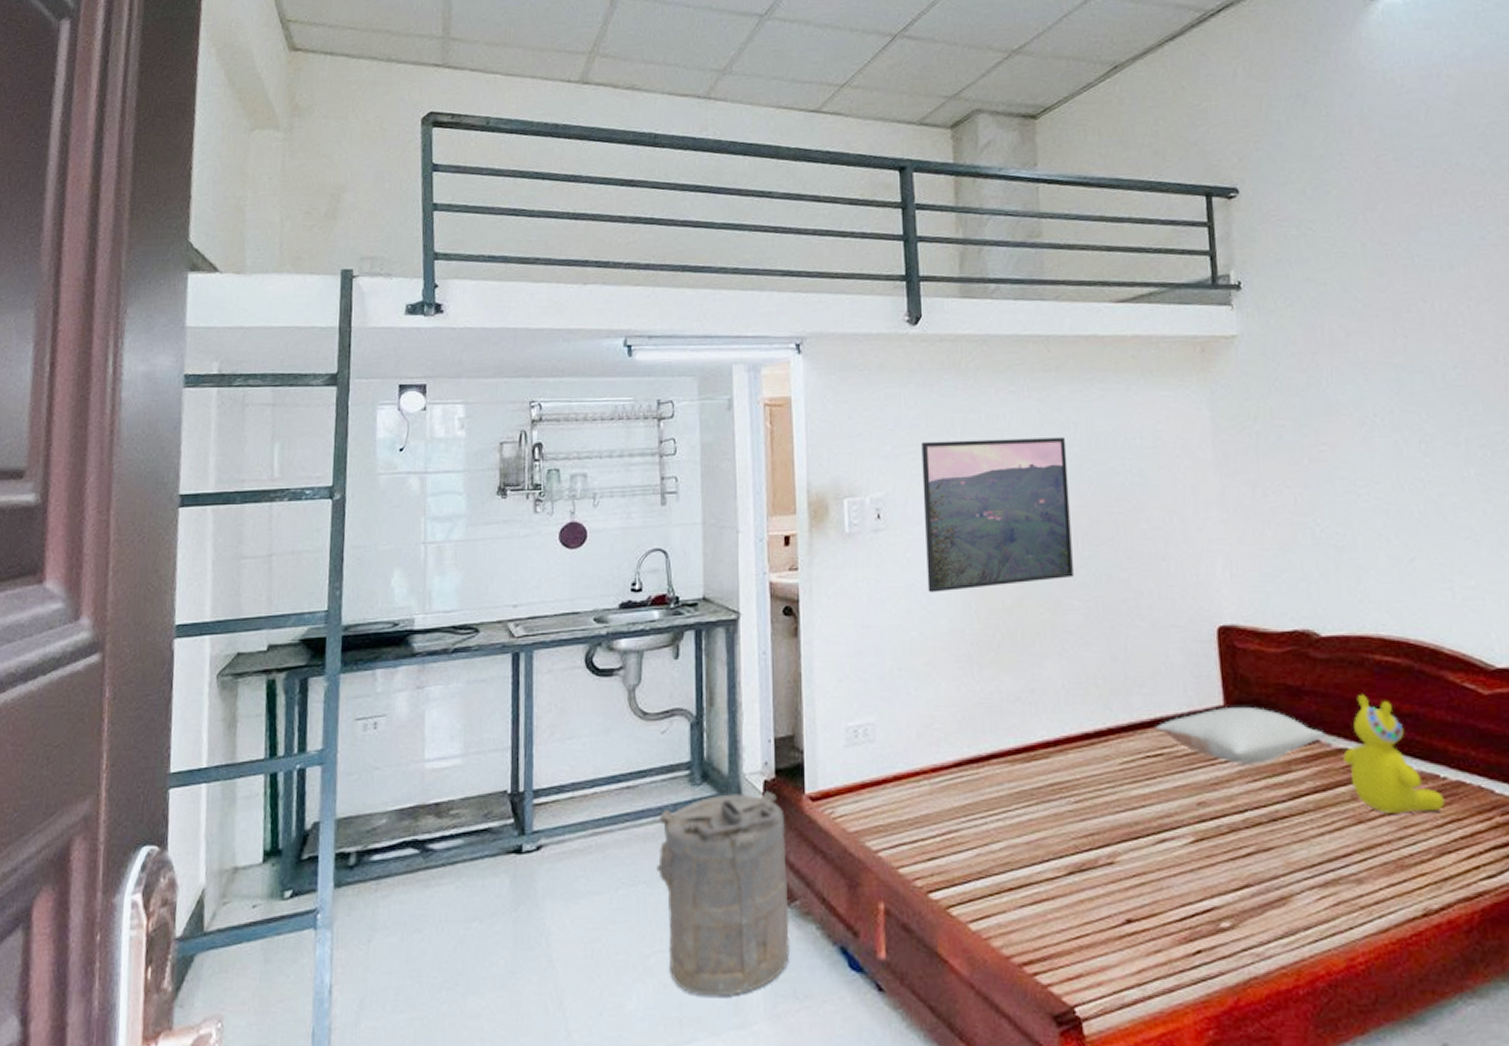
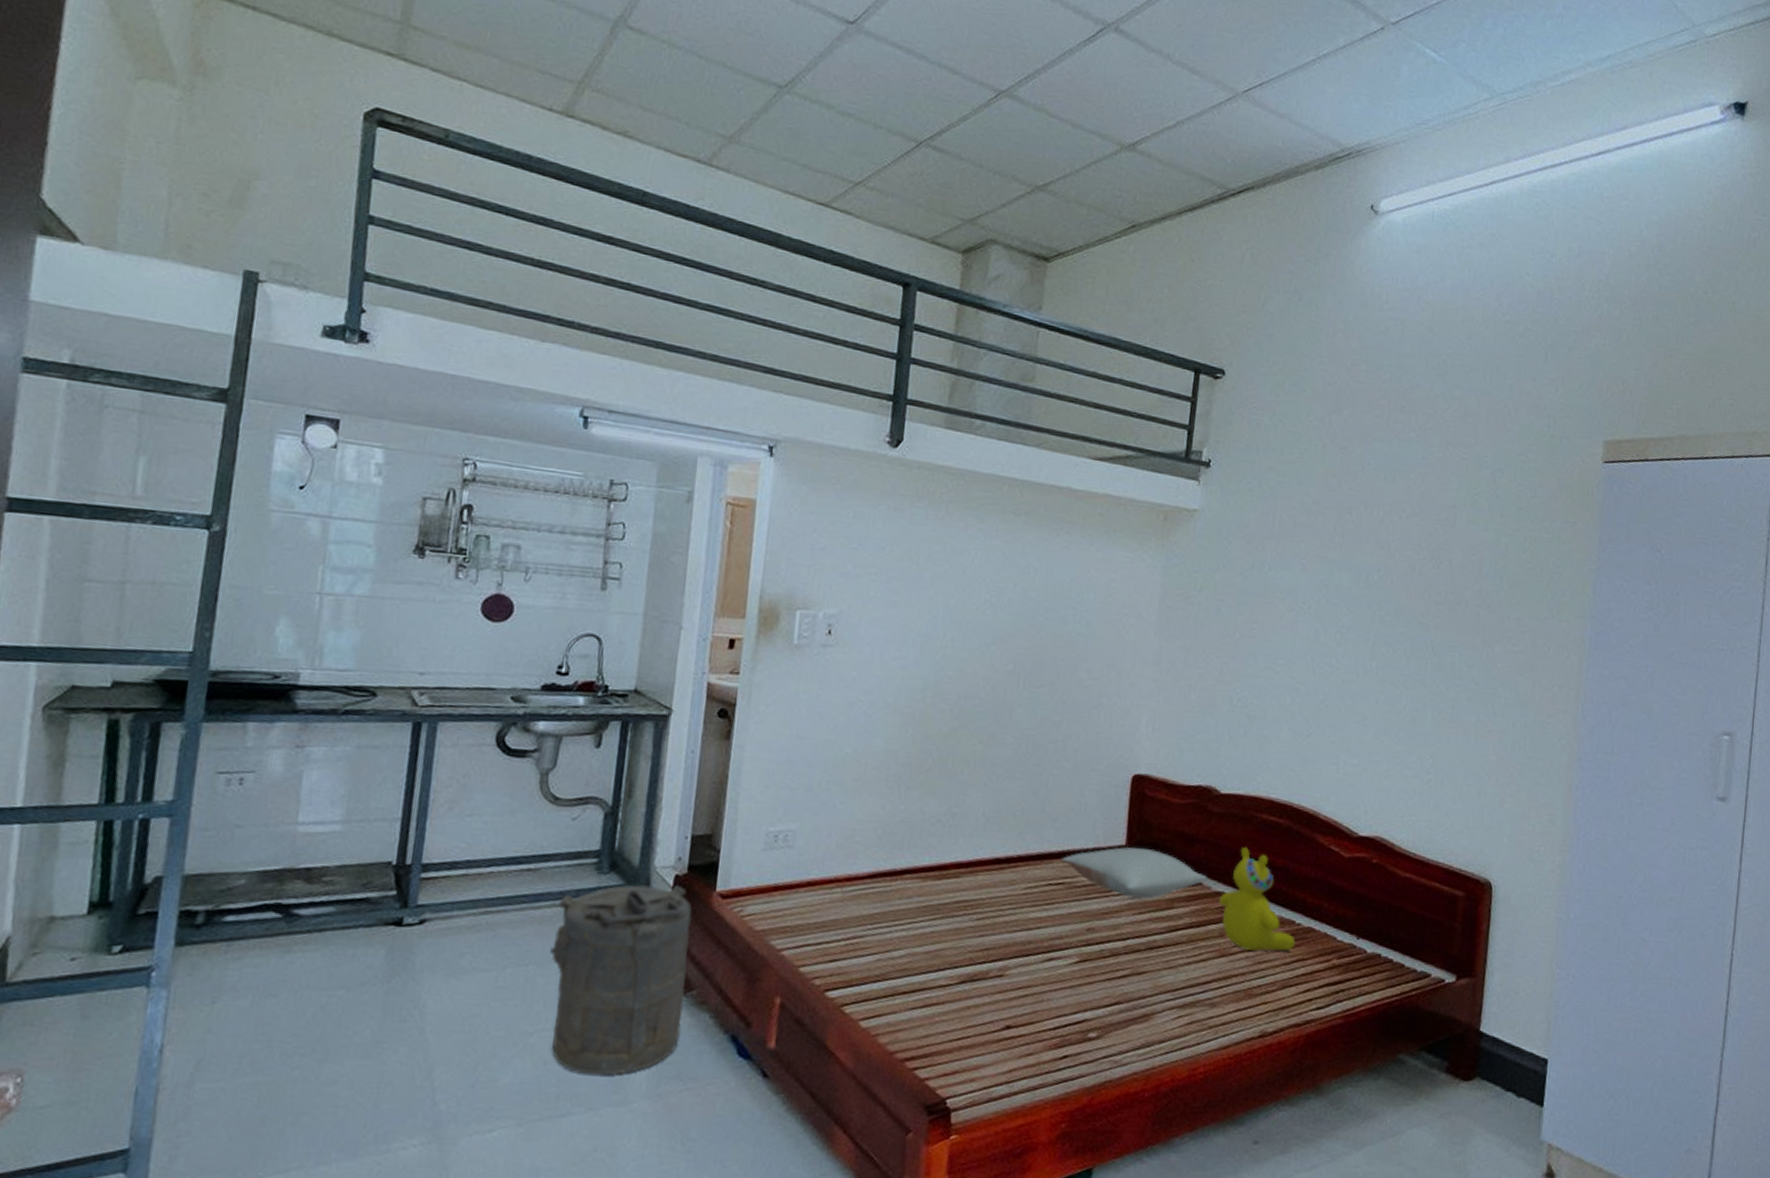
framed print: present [921,437,1073,593] -> none [868,565,1025,715]

